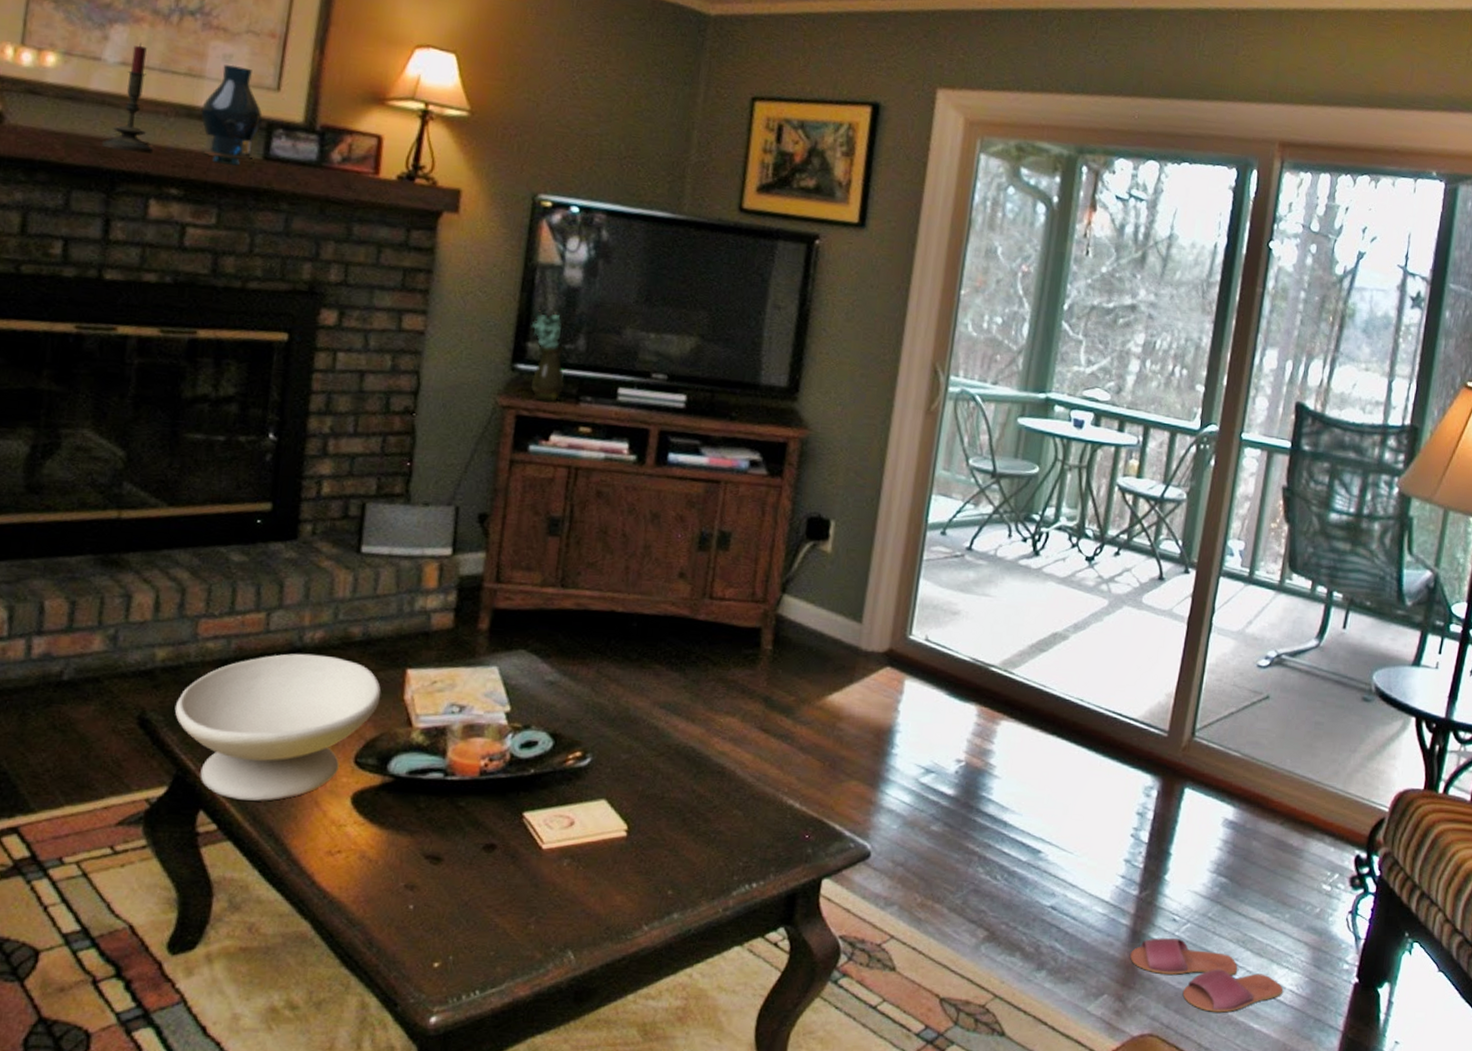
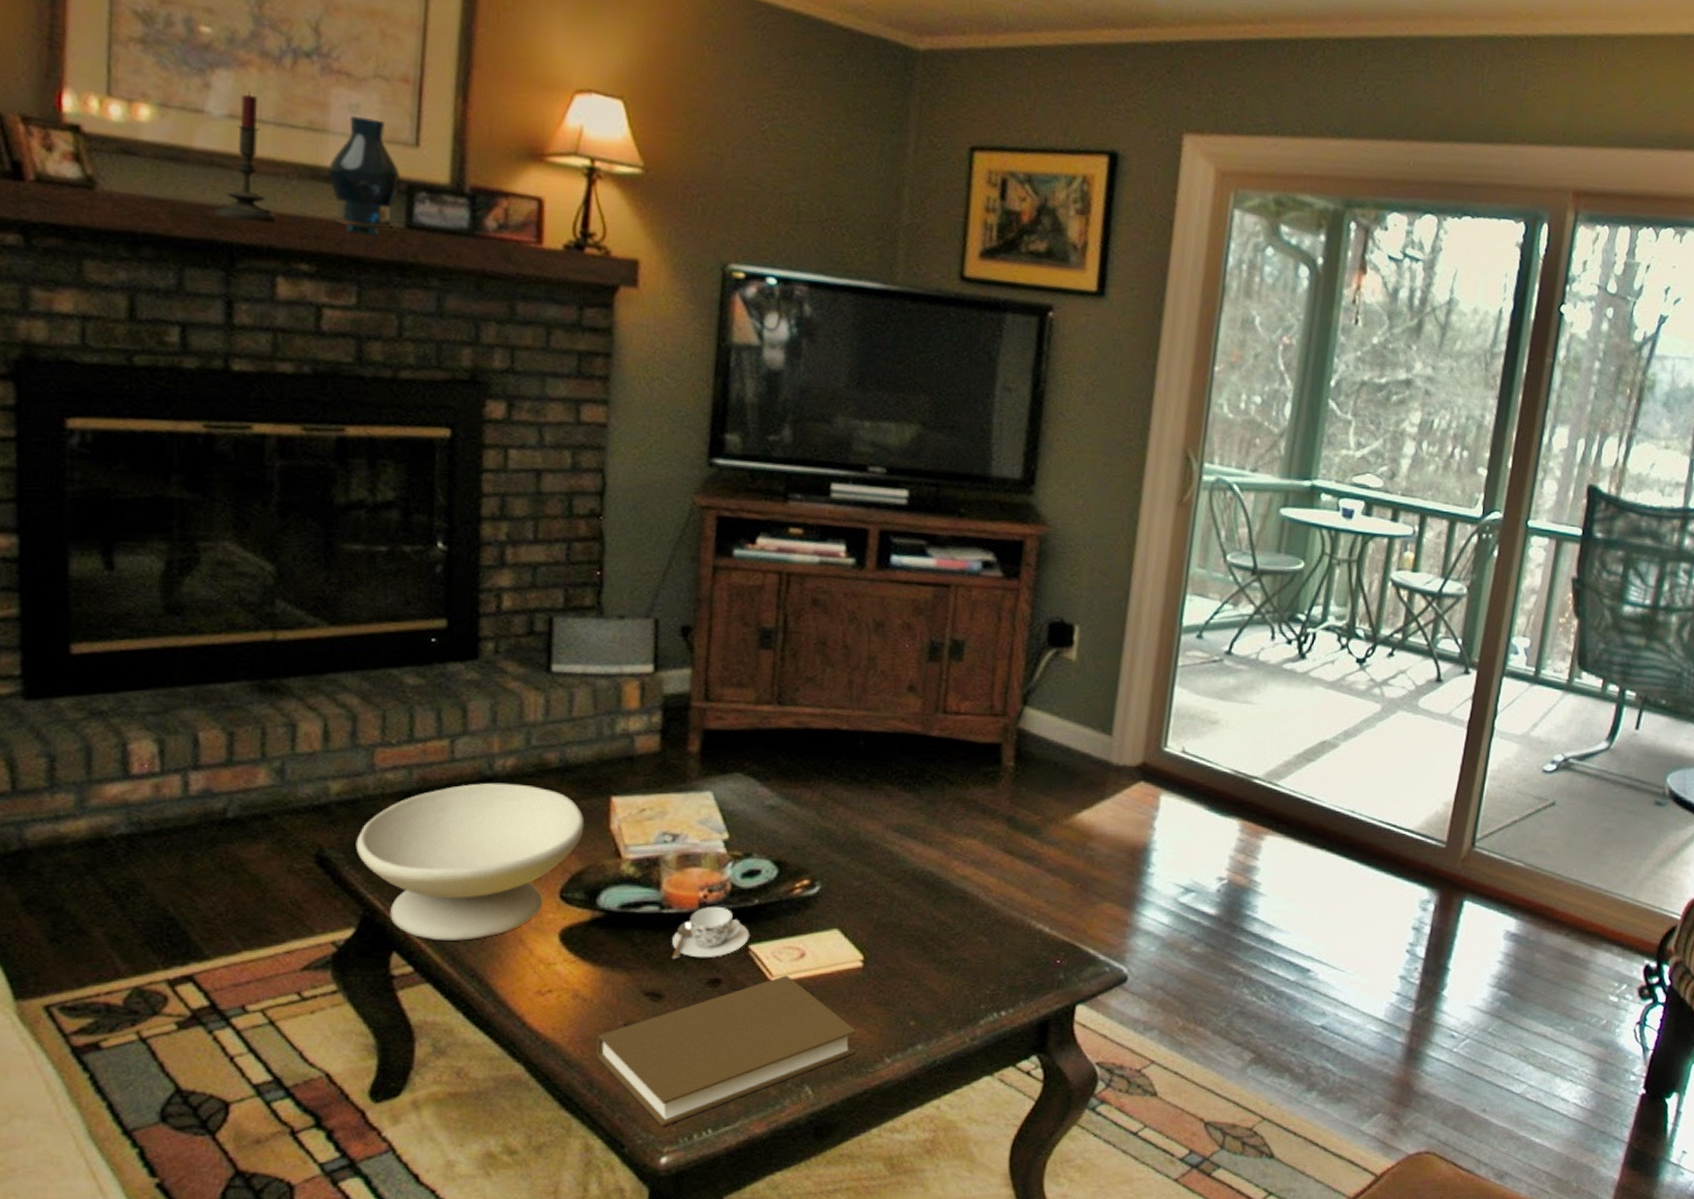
book: none [377,842,619,987] -> present [596,975,857,1127]
teacup: none [452,774,525,824] -> present [671,906,750,959]
vase: present [531,307,565,403] -> none [728,394,771,502]
slippers: present [1130,938,1284,1013] -> none [1405,1055,1567,1128]

